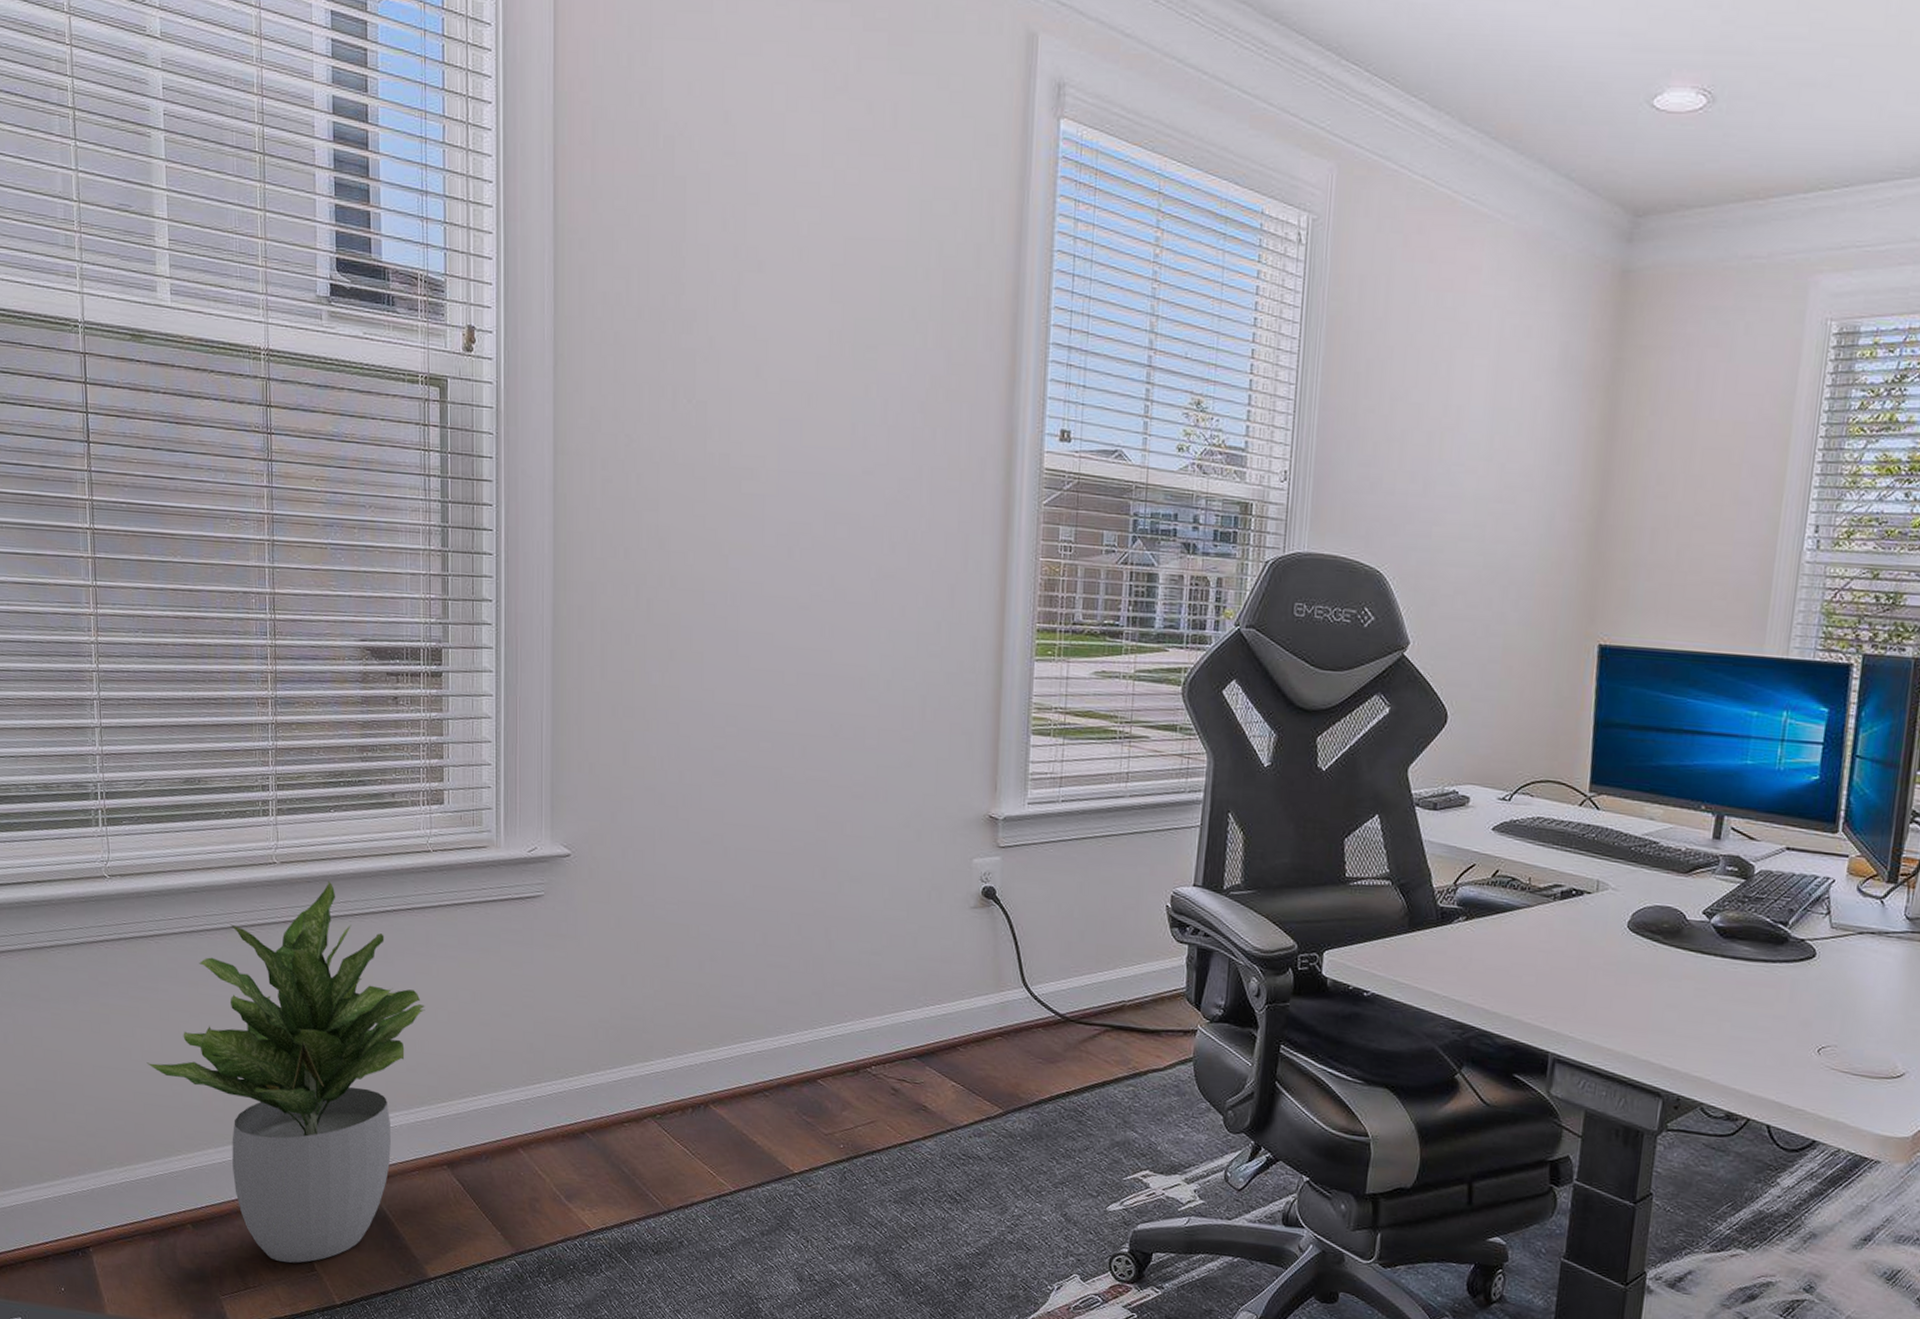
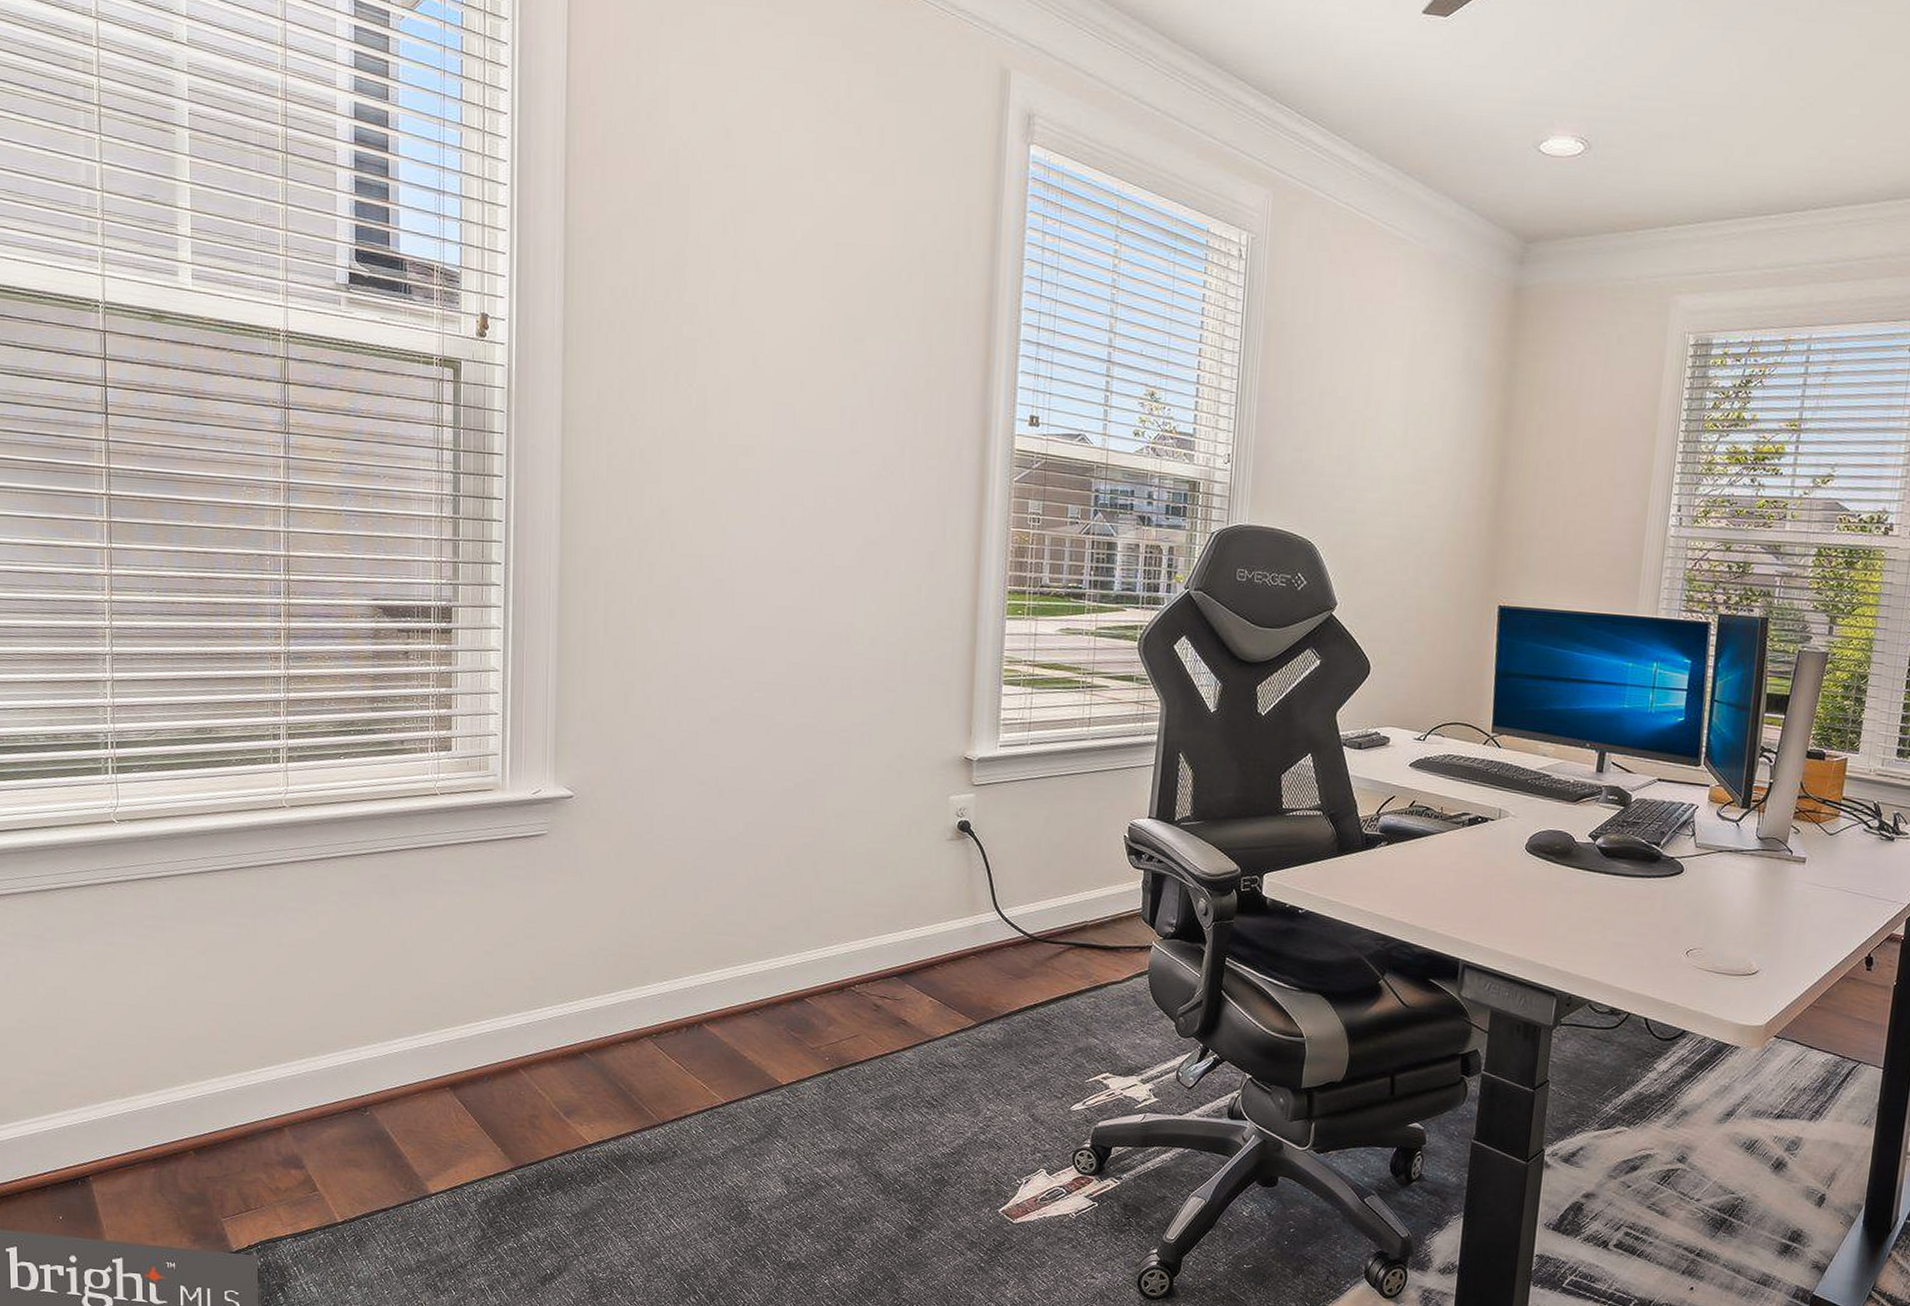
potted plant: present [147,880,425,1263] -> none [152,822,430,1184]

